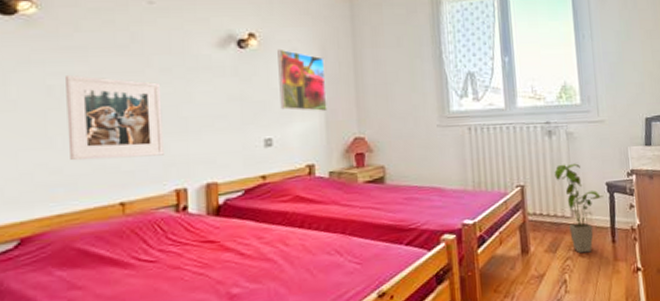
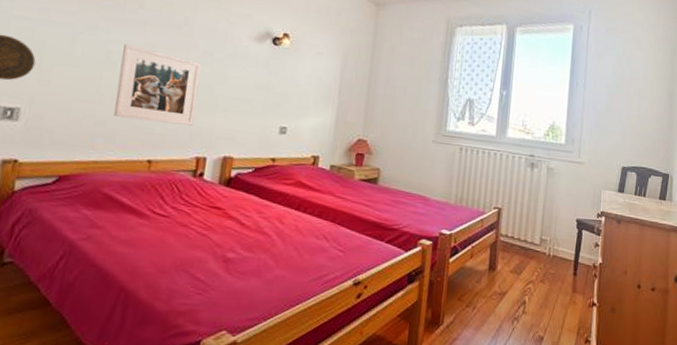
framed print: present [277,49,327,112] -> none [299,50,345,112]
house plant: present [554,163,603,254] -> none [530,195,572,280]

